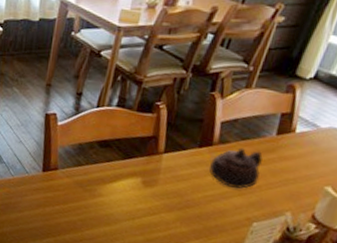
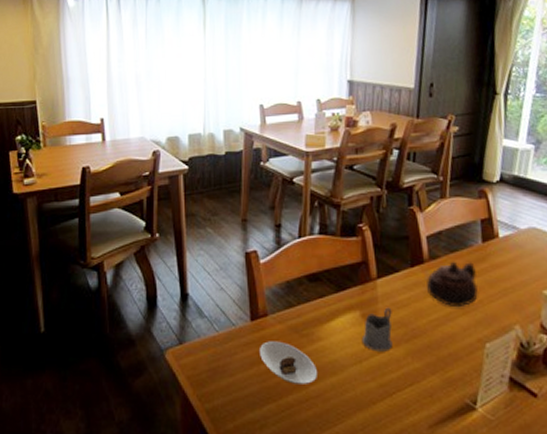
saucer: none [46,190,94,229] -> present [260,341,317,384]
tea glass holder: none [138,178,172,215] -> present [361,307,393,352]

